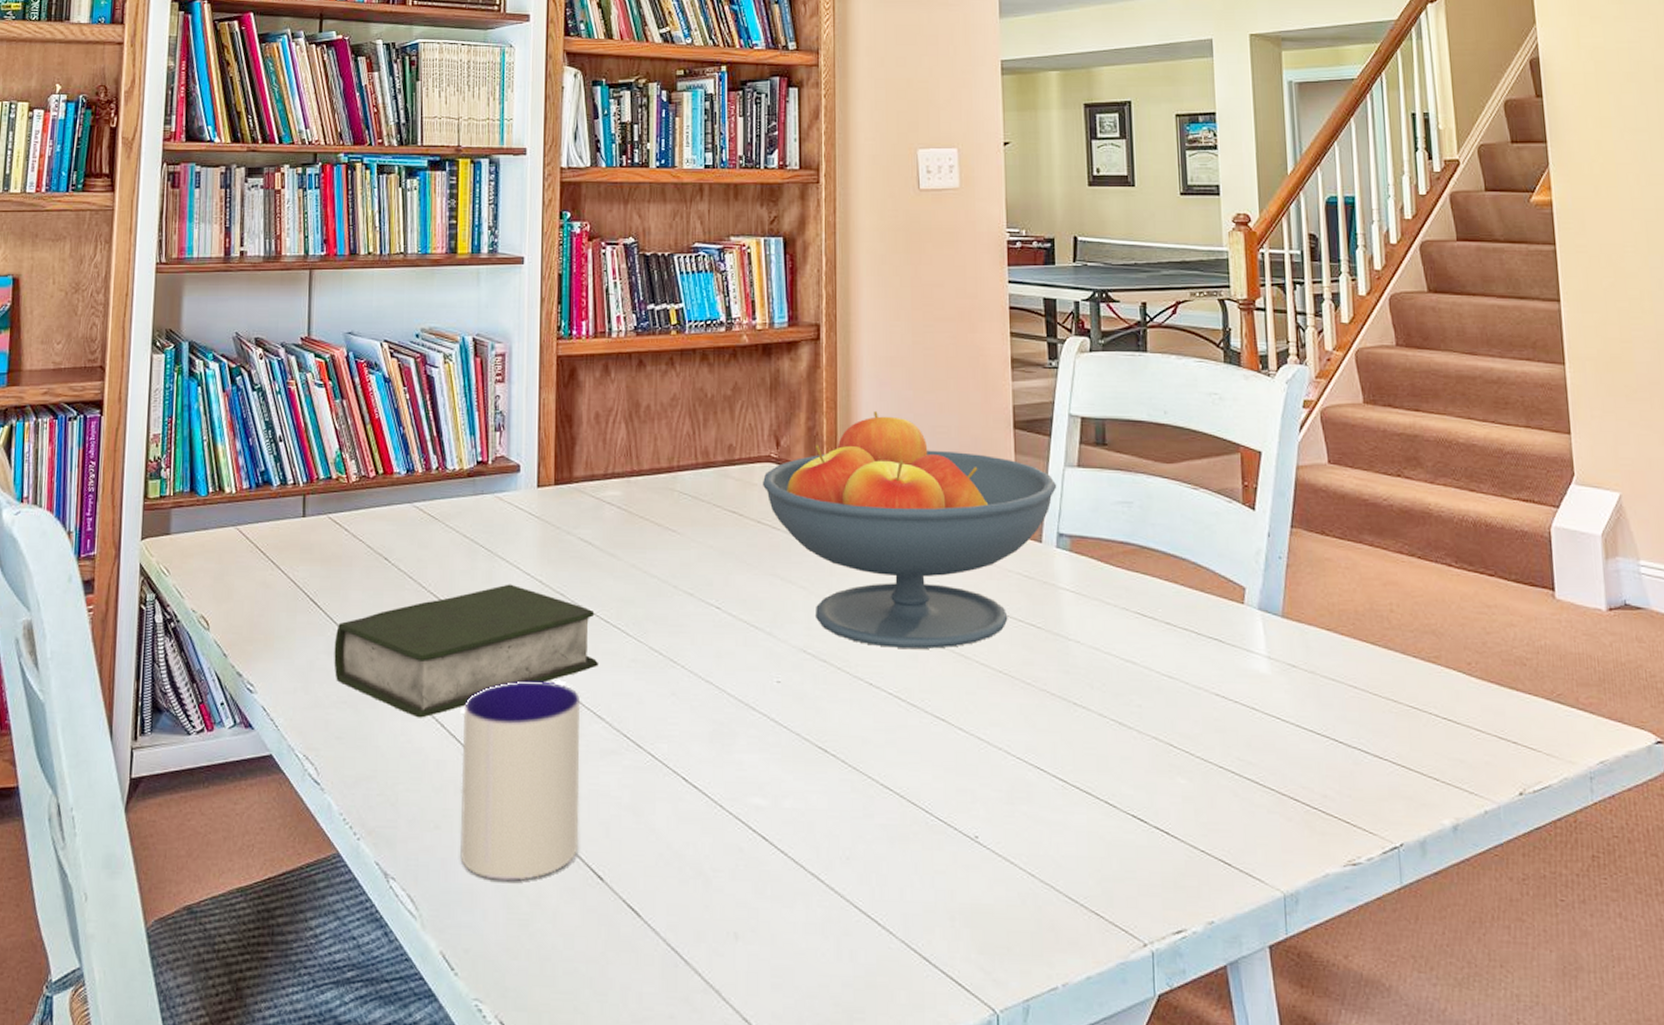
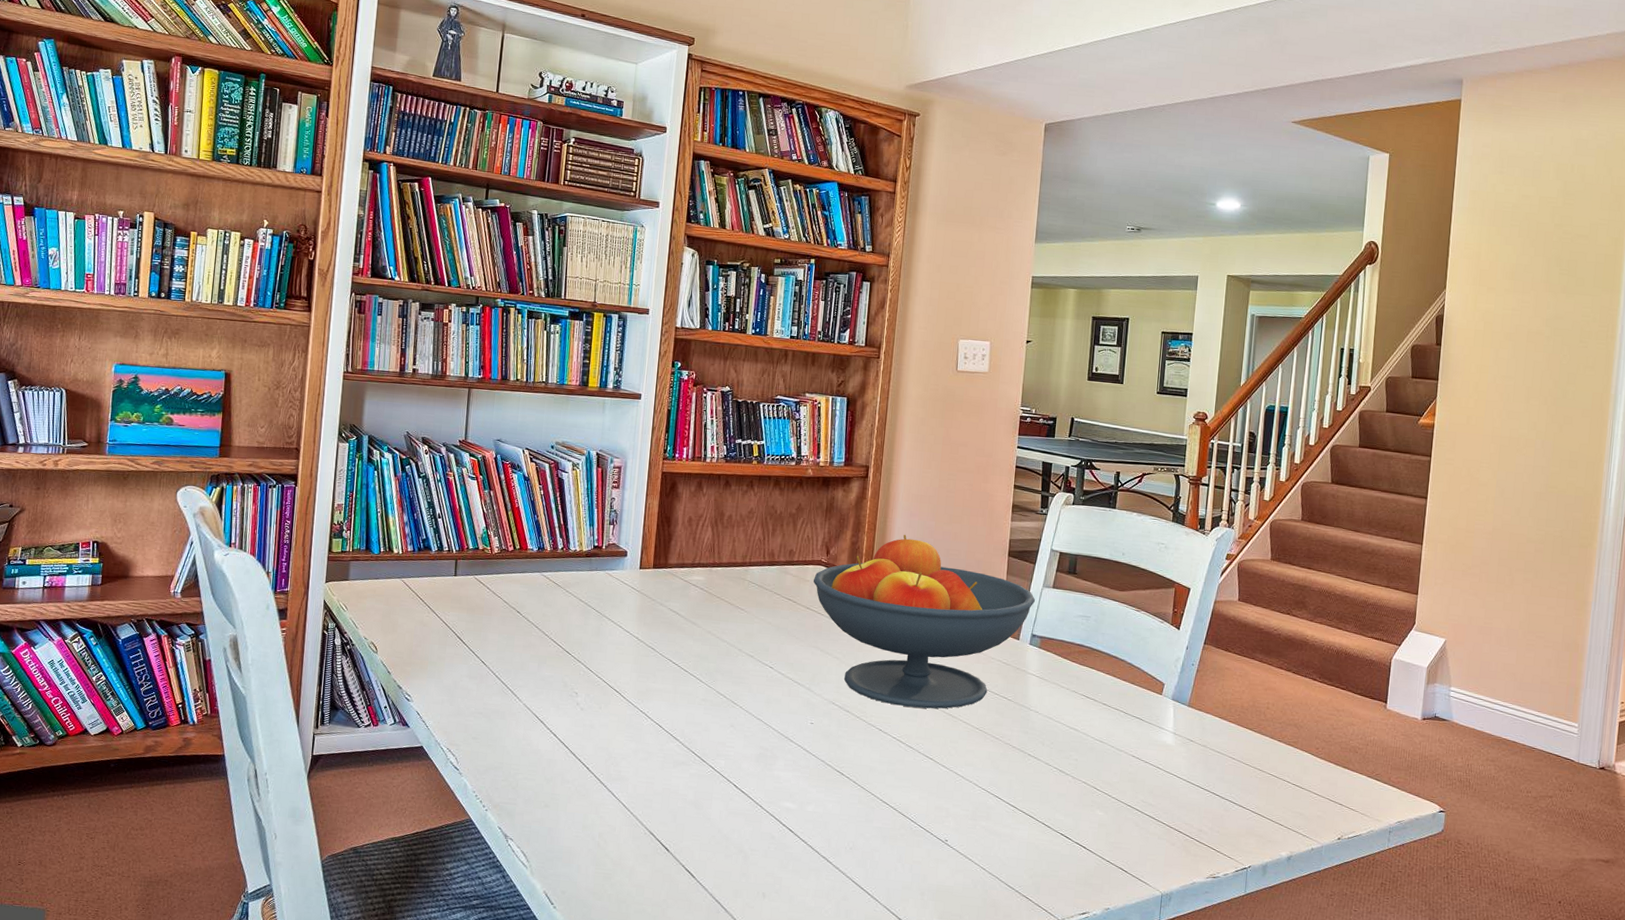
book: present [334,584,598,718] -> none [473,638,677,729]
mug: present [460,680,580,881] -> none [563,708,661,847]

